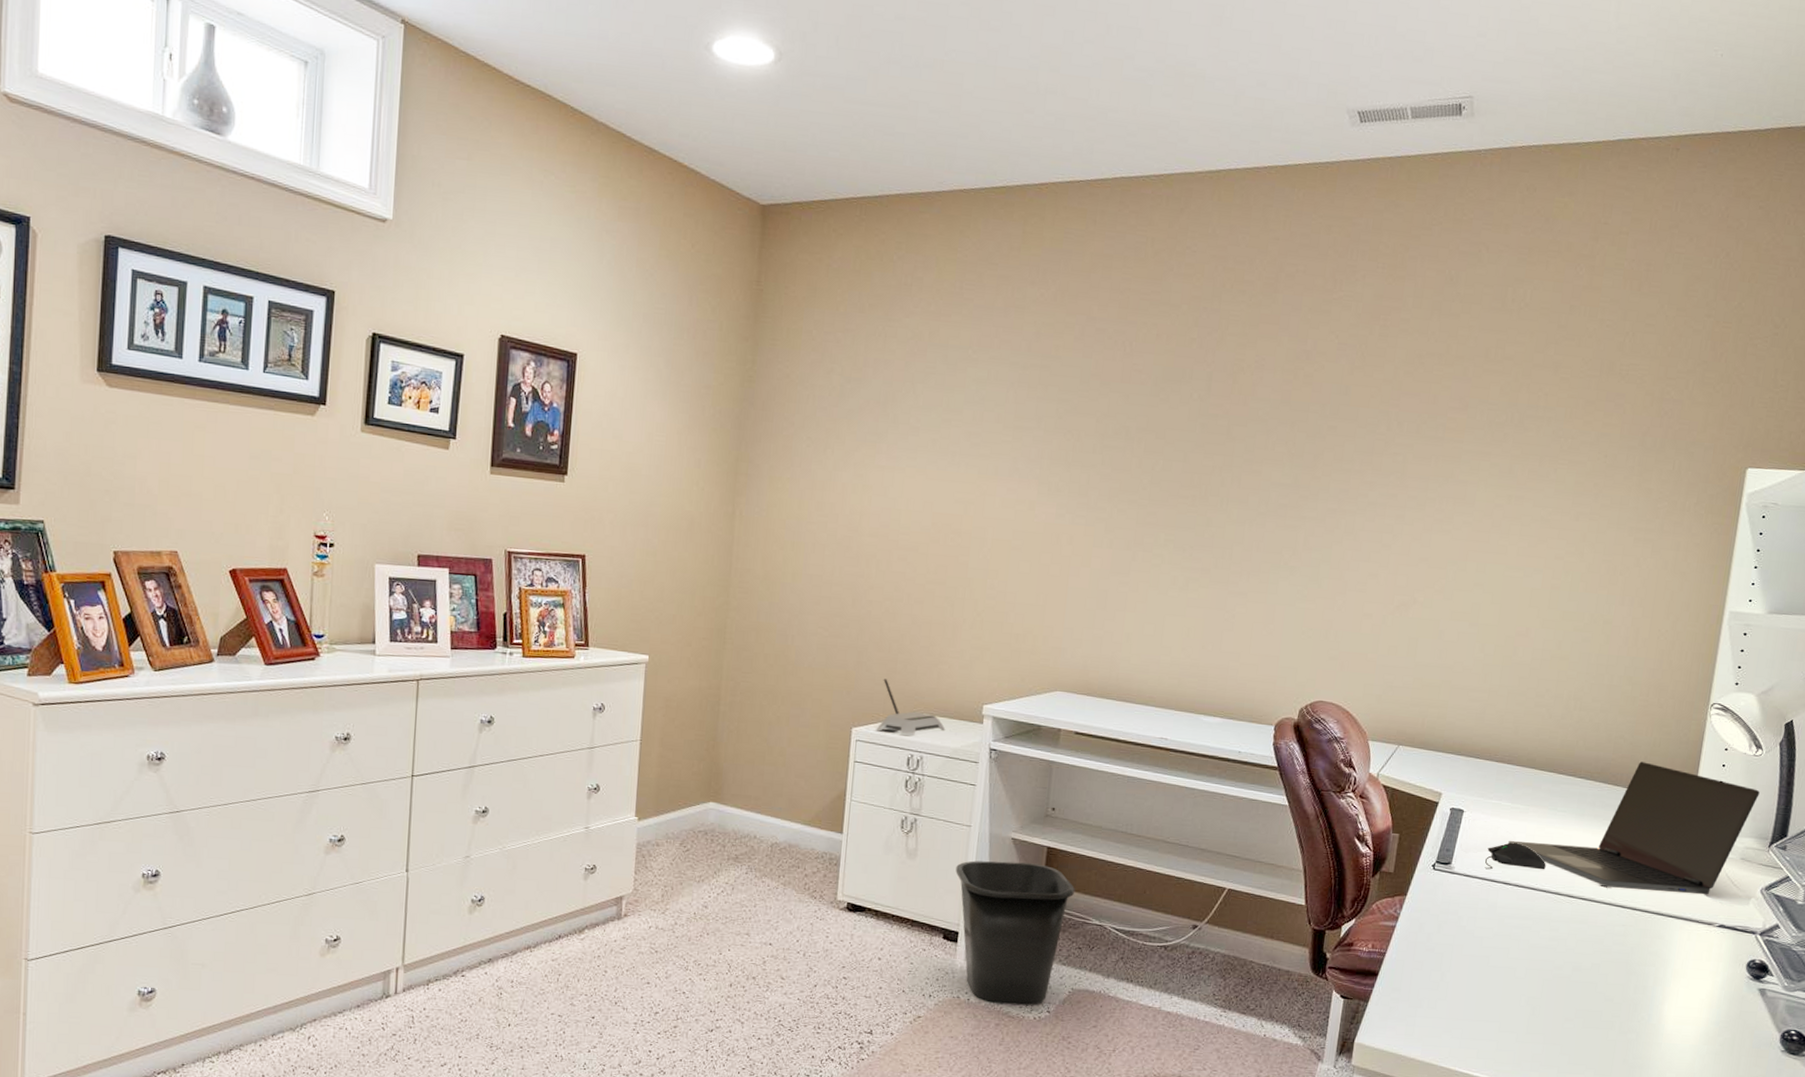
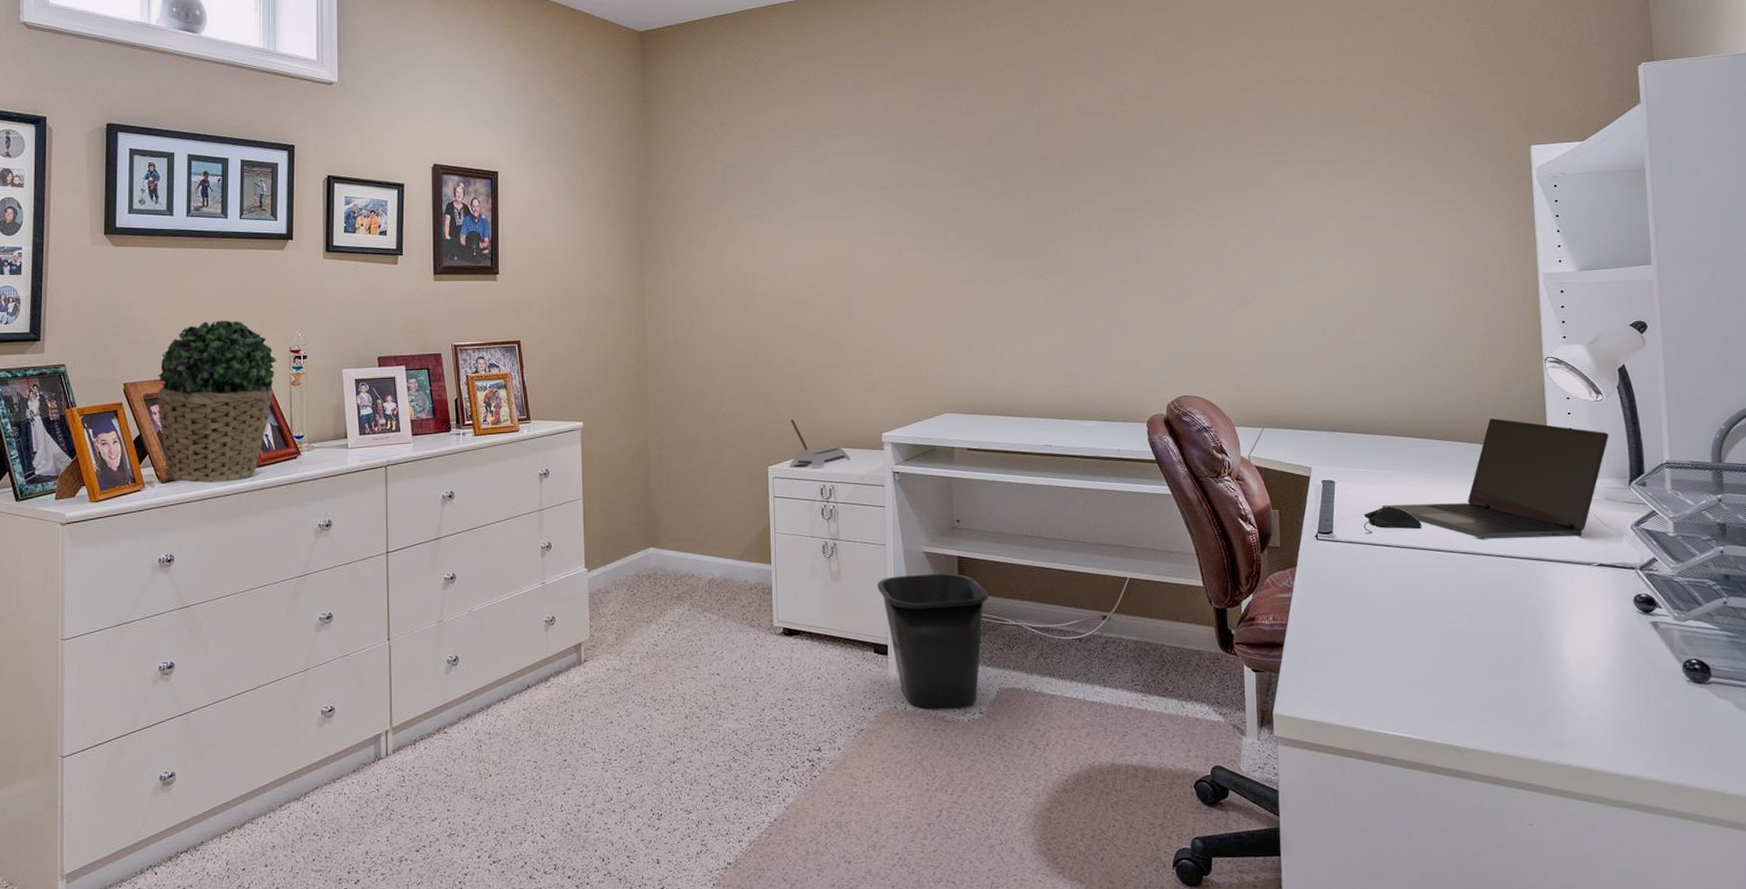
potted plant: none [154,490,297,678] -> present [158,320,276,483]

